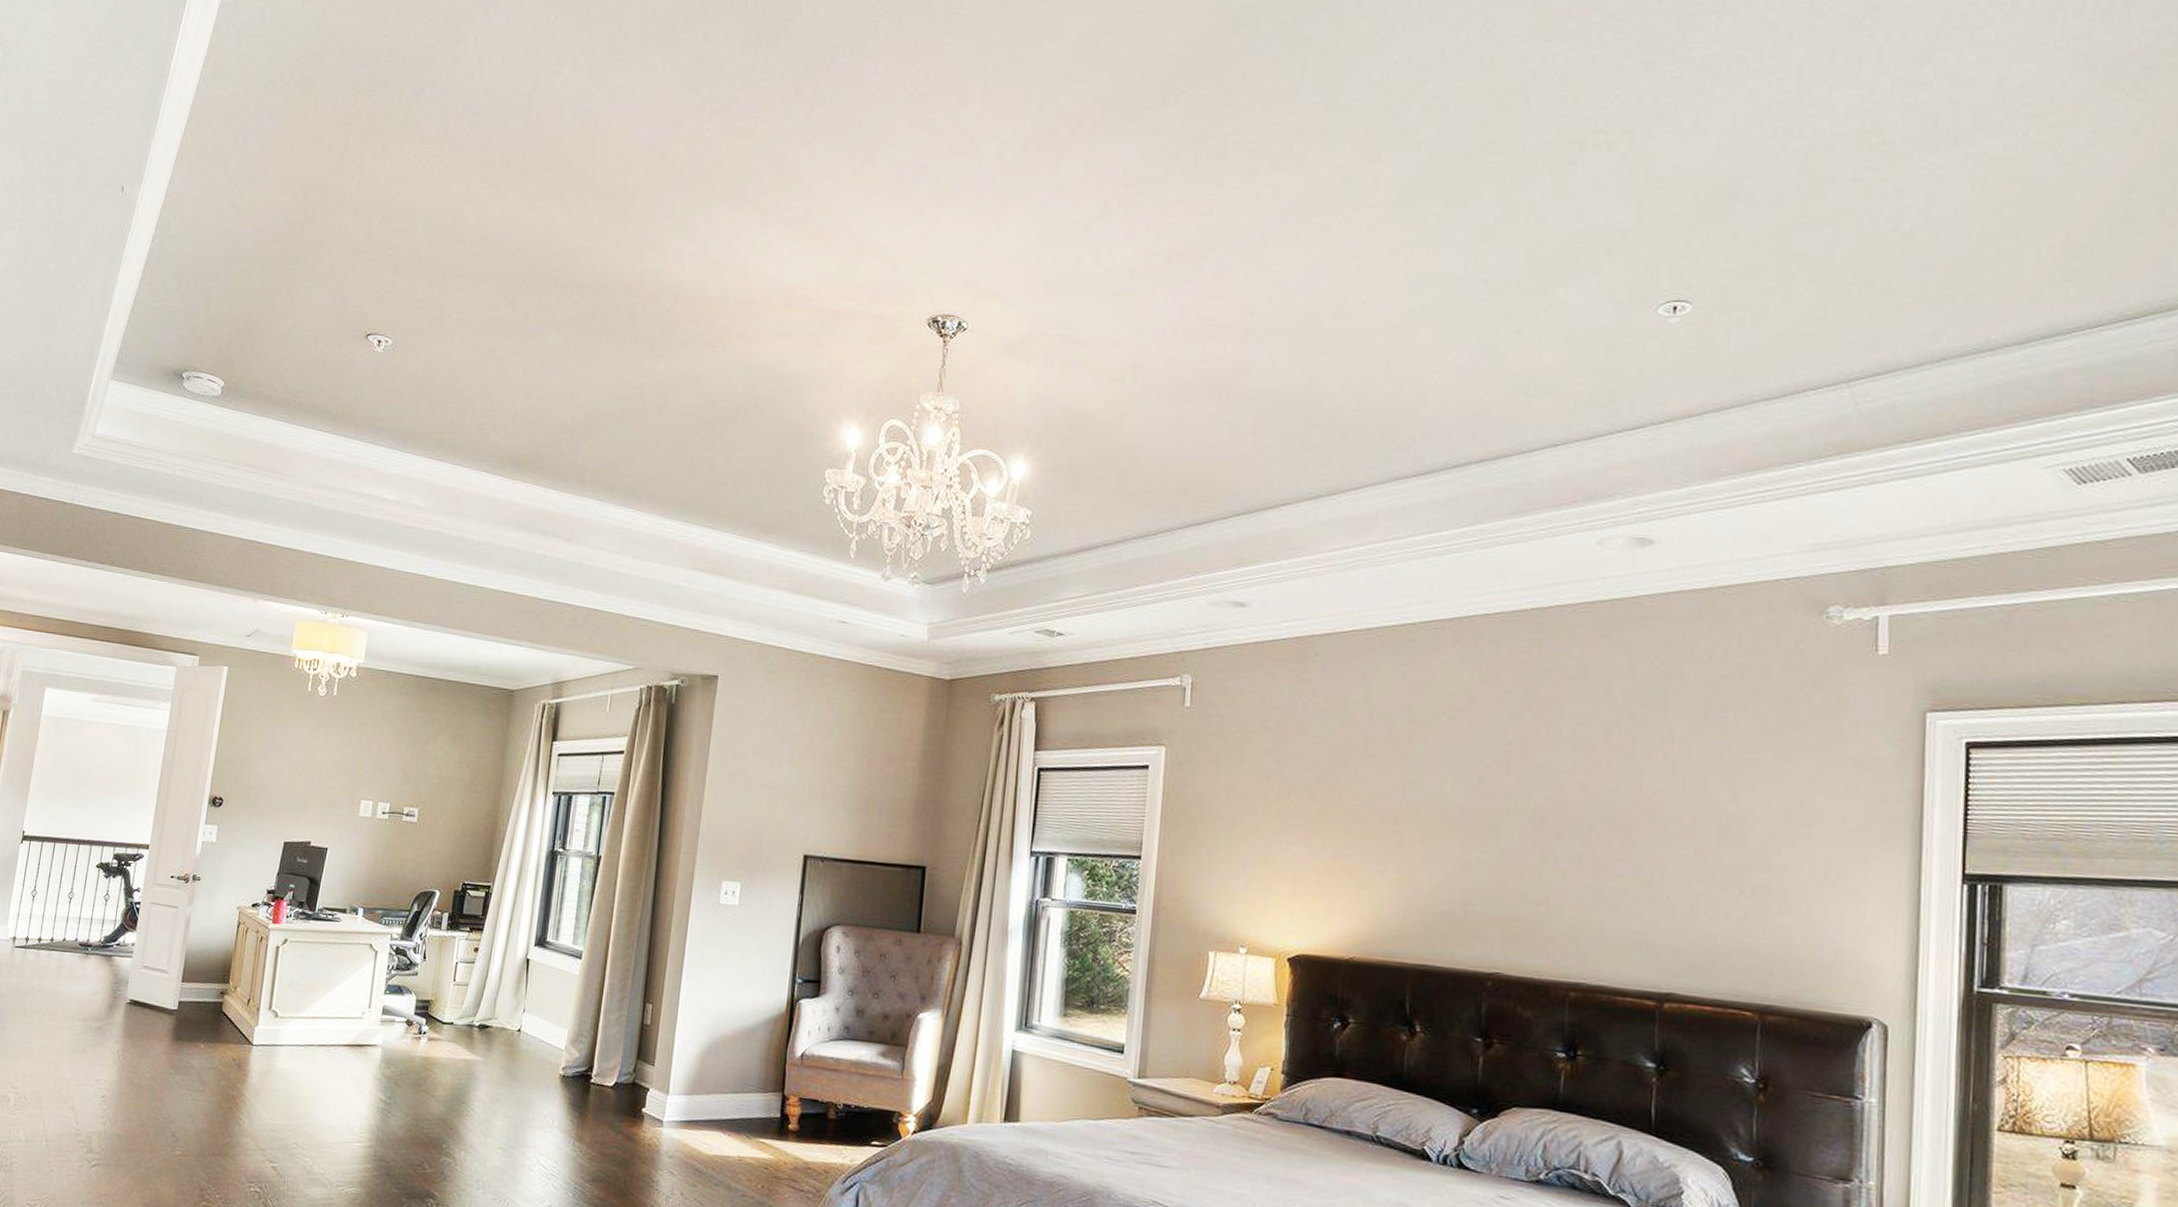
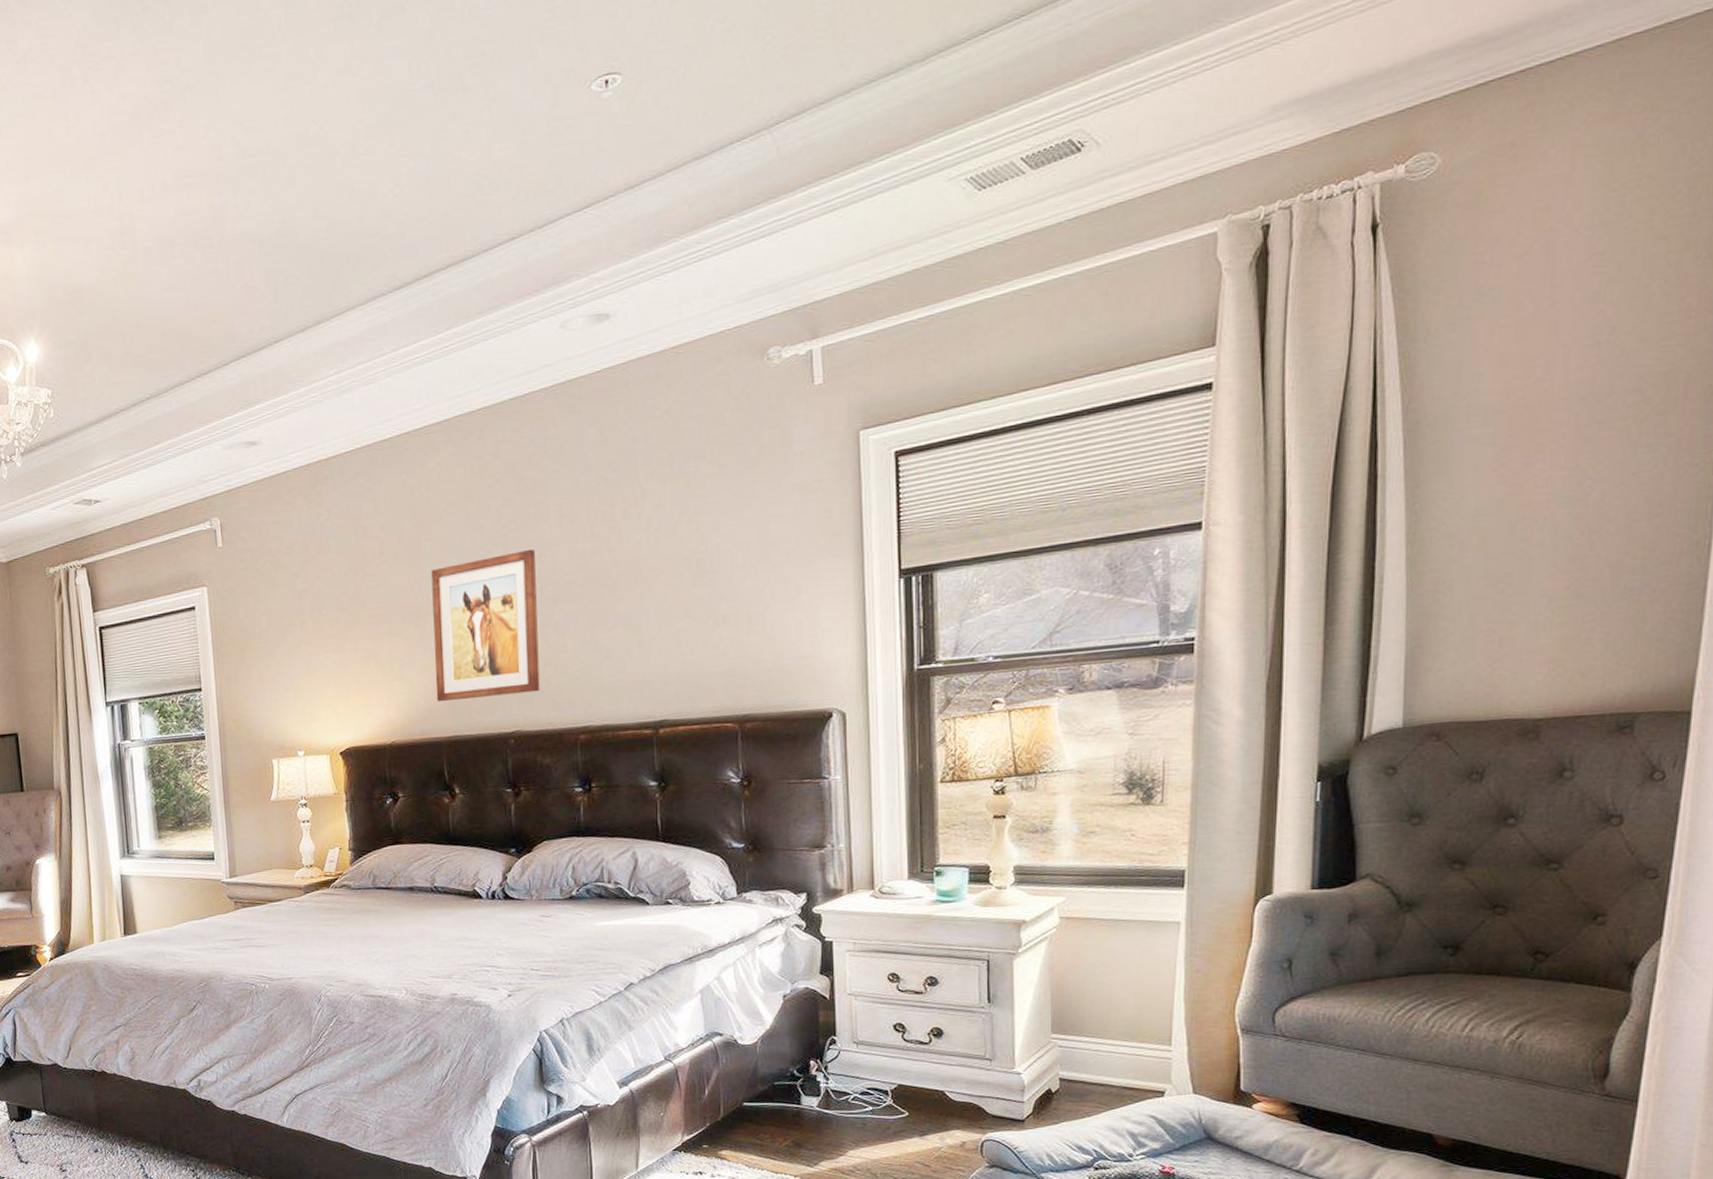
wall art: none [1407,772,1541,933] -> present [431,549,540,702]

